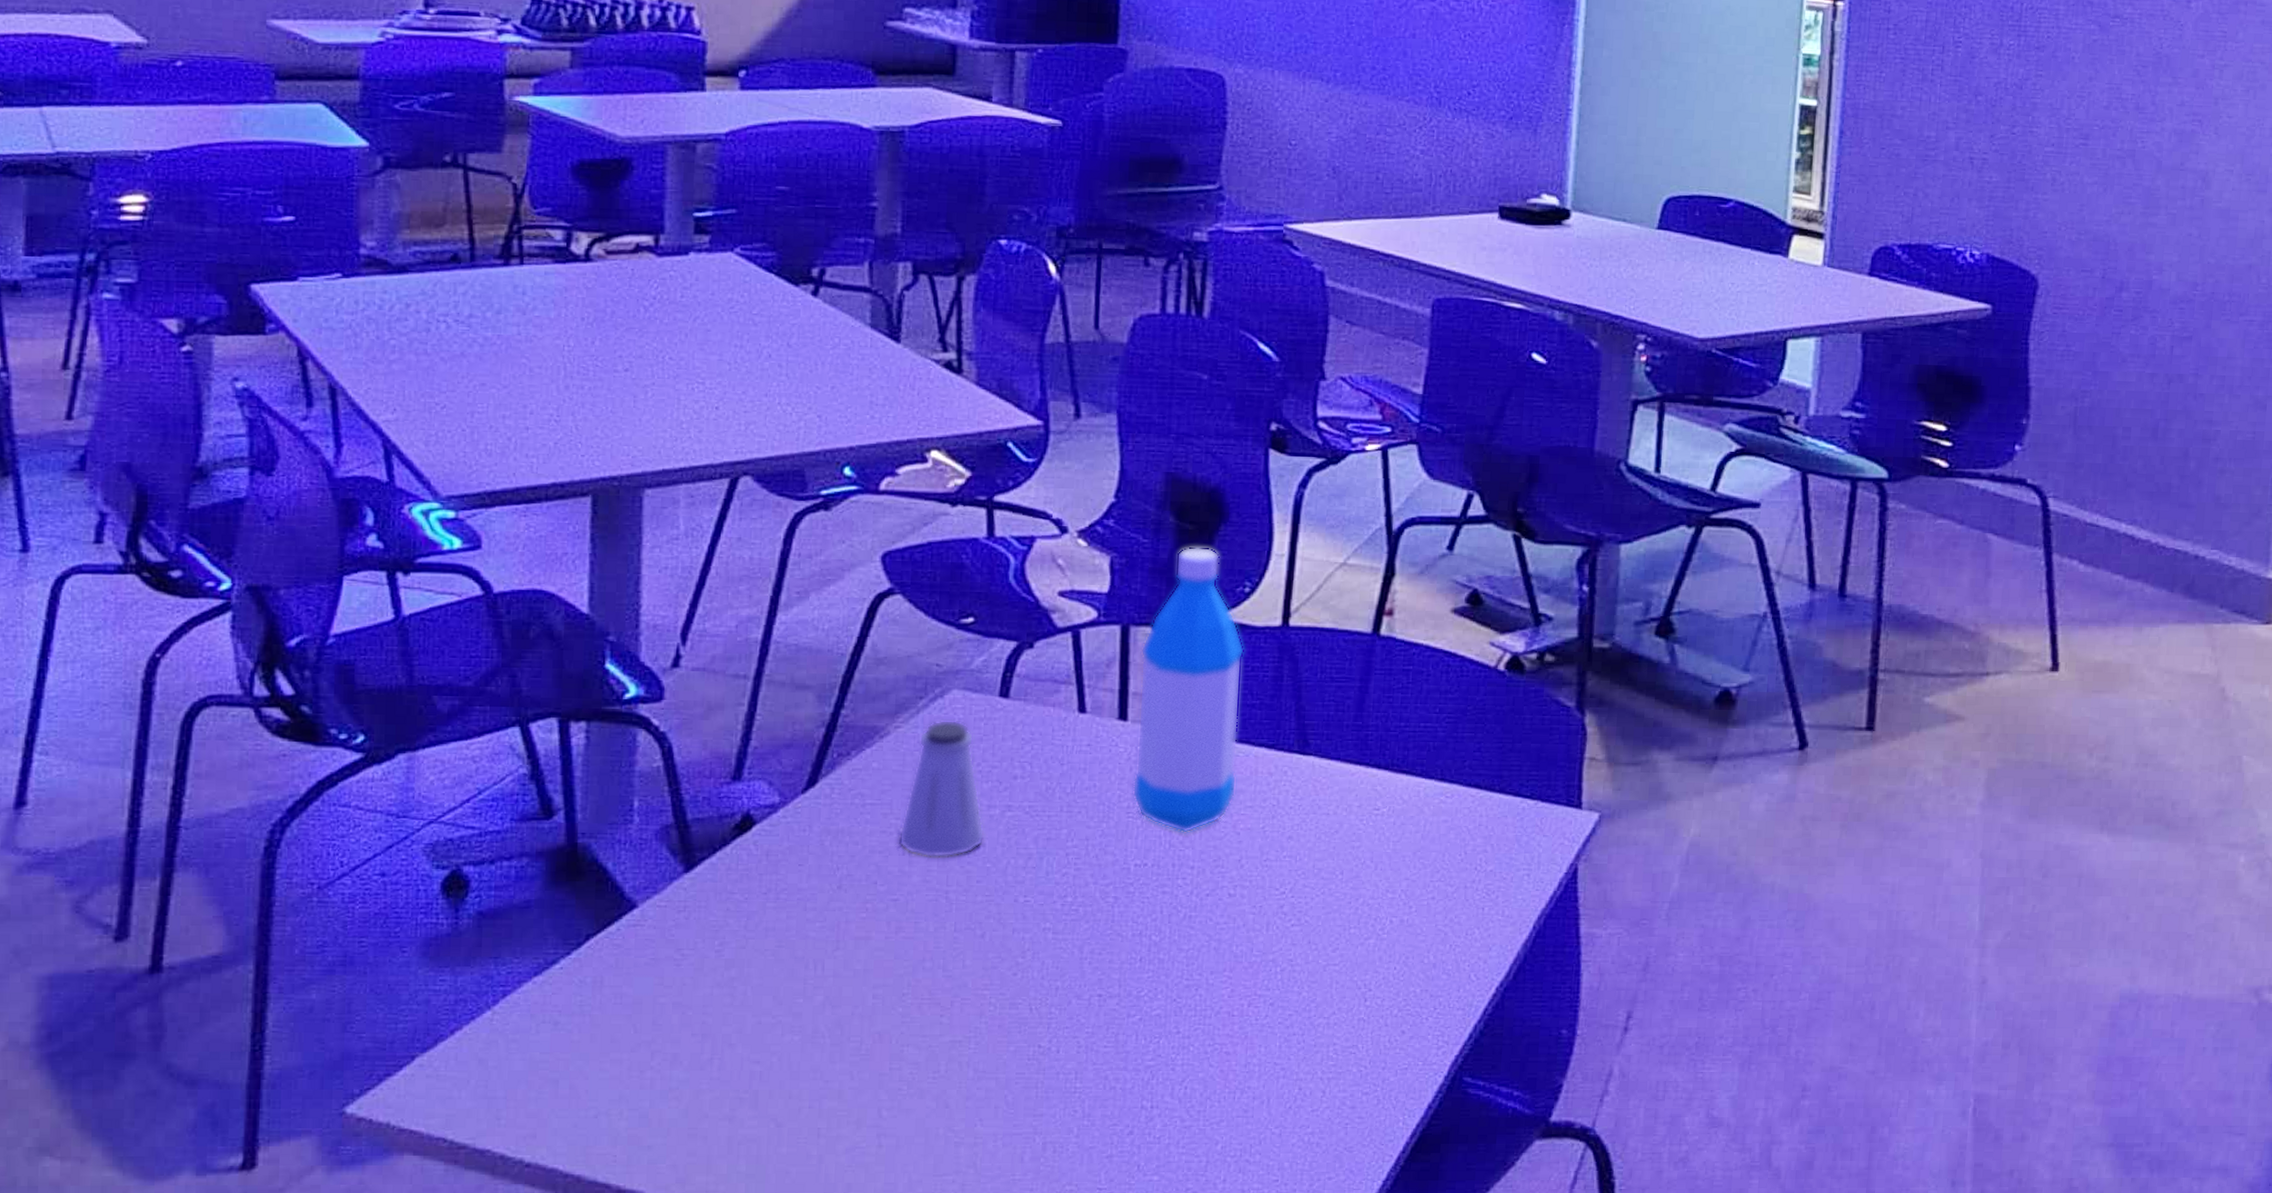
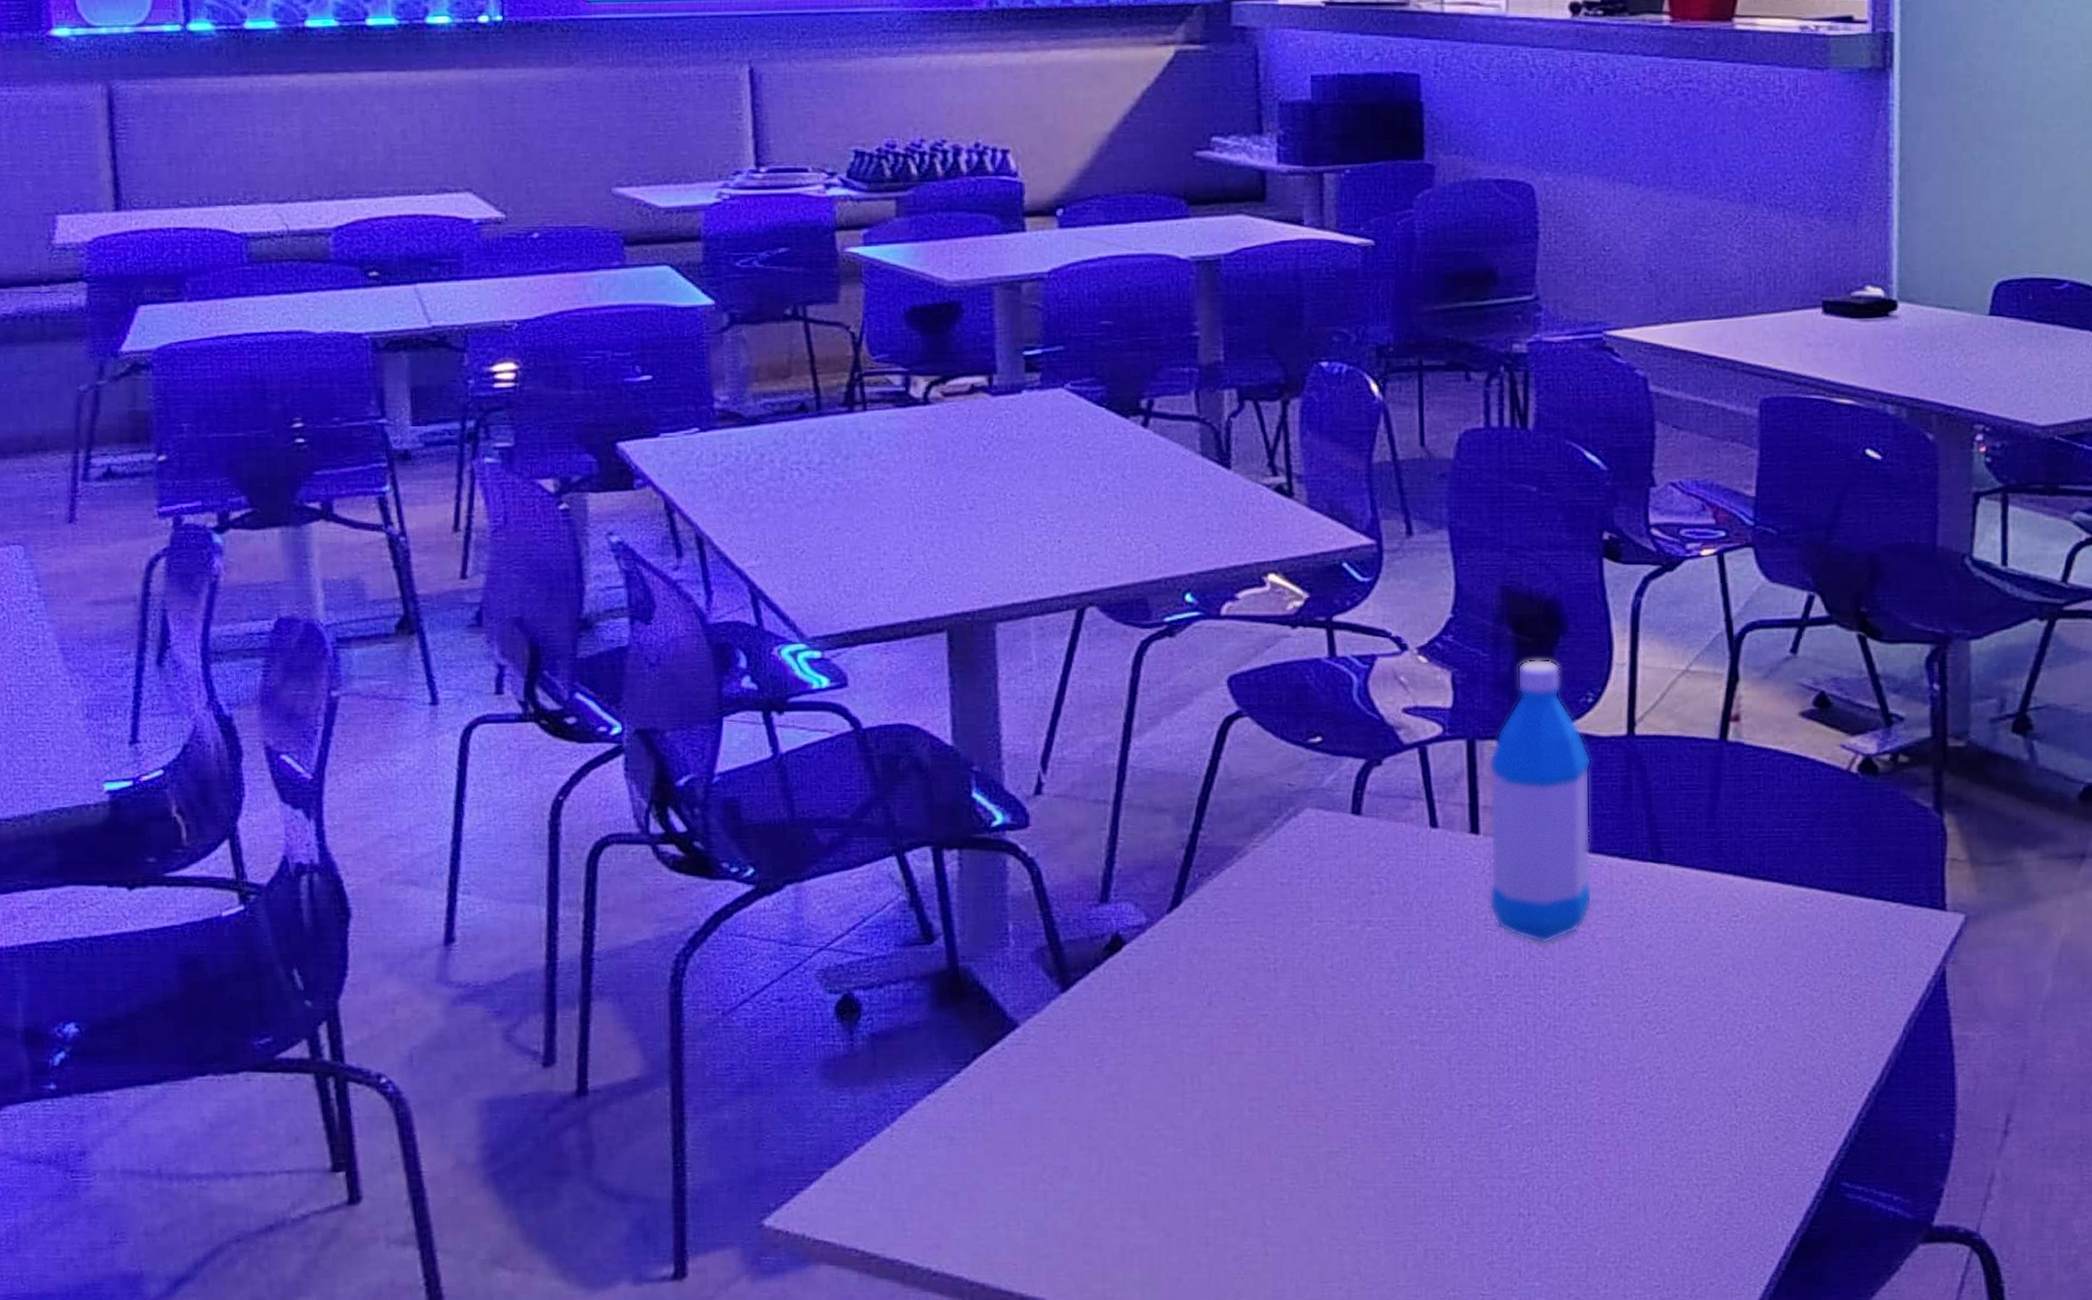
saltshaker: present [898,719,985,859] -> none [1263,838,1347,974]

